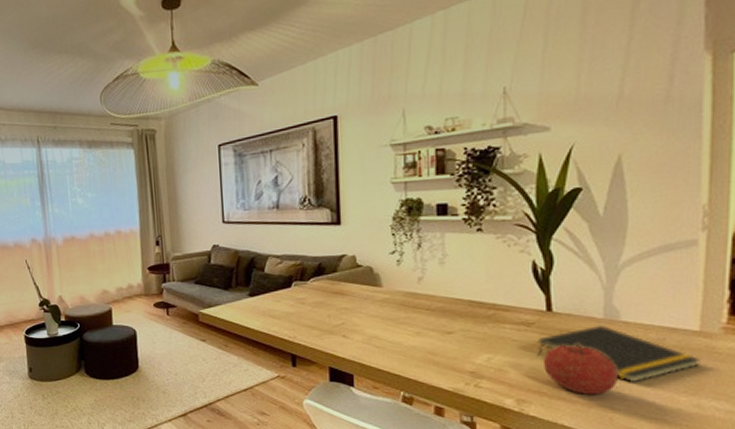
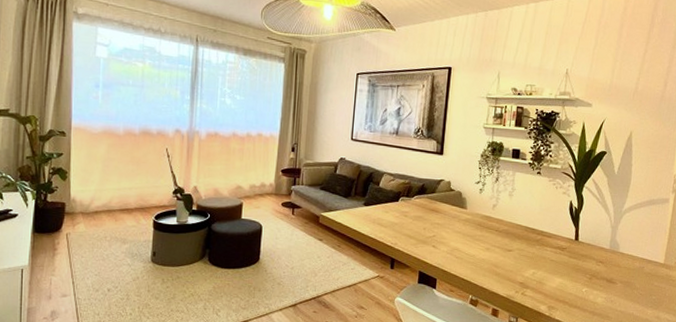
notepad: present [537,326,701,383] -> none [565,254,662,298]
fruit: present [542,344,619,396] -> none [568,266,614,306]

